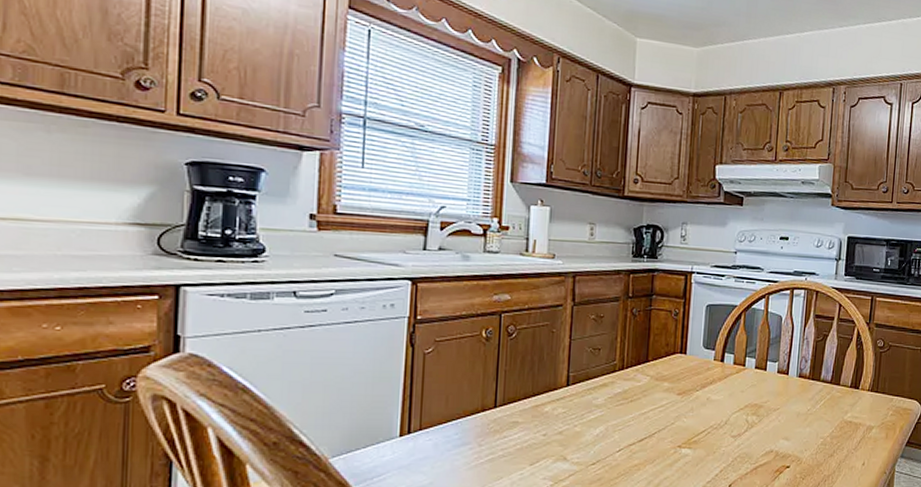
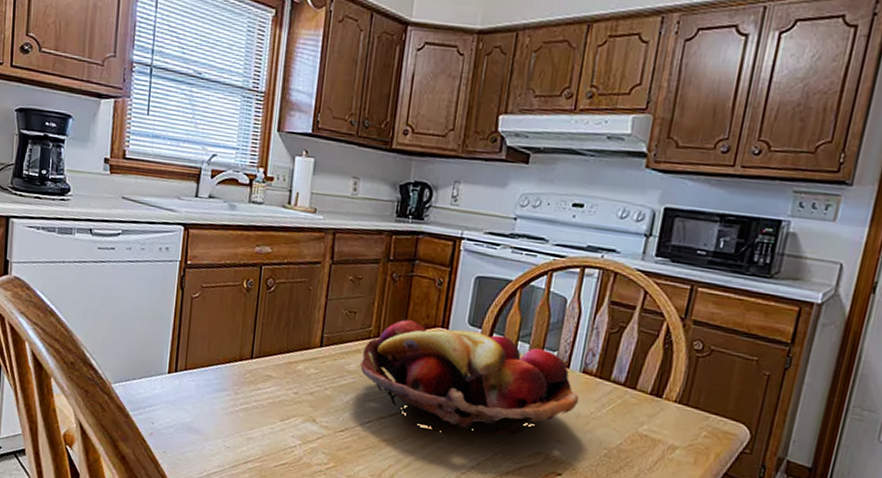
fruit basket: none [606,350,798,446] -> present [359,320,580,436]

